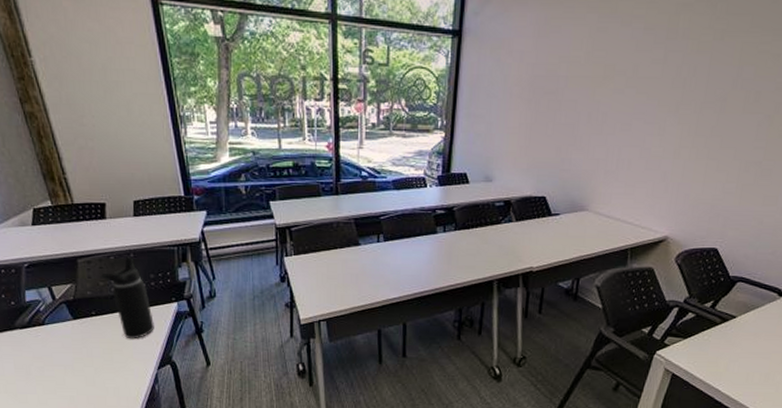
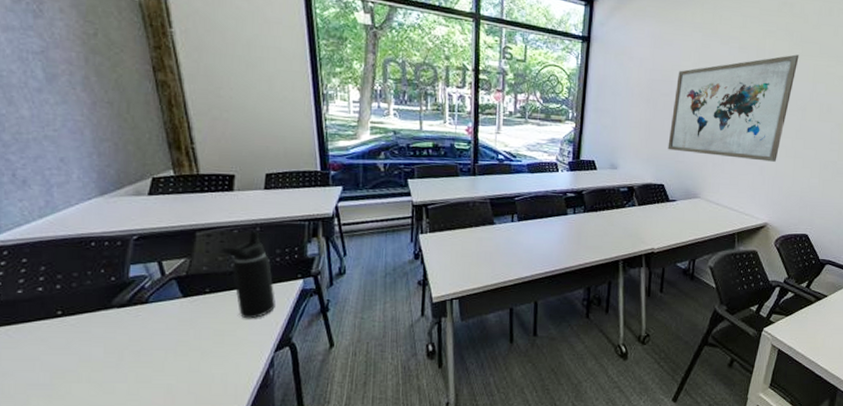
wall art: none [551,31,723,165] -> present [667,54,799,162]

